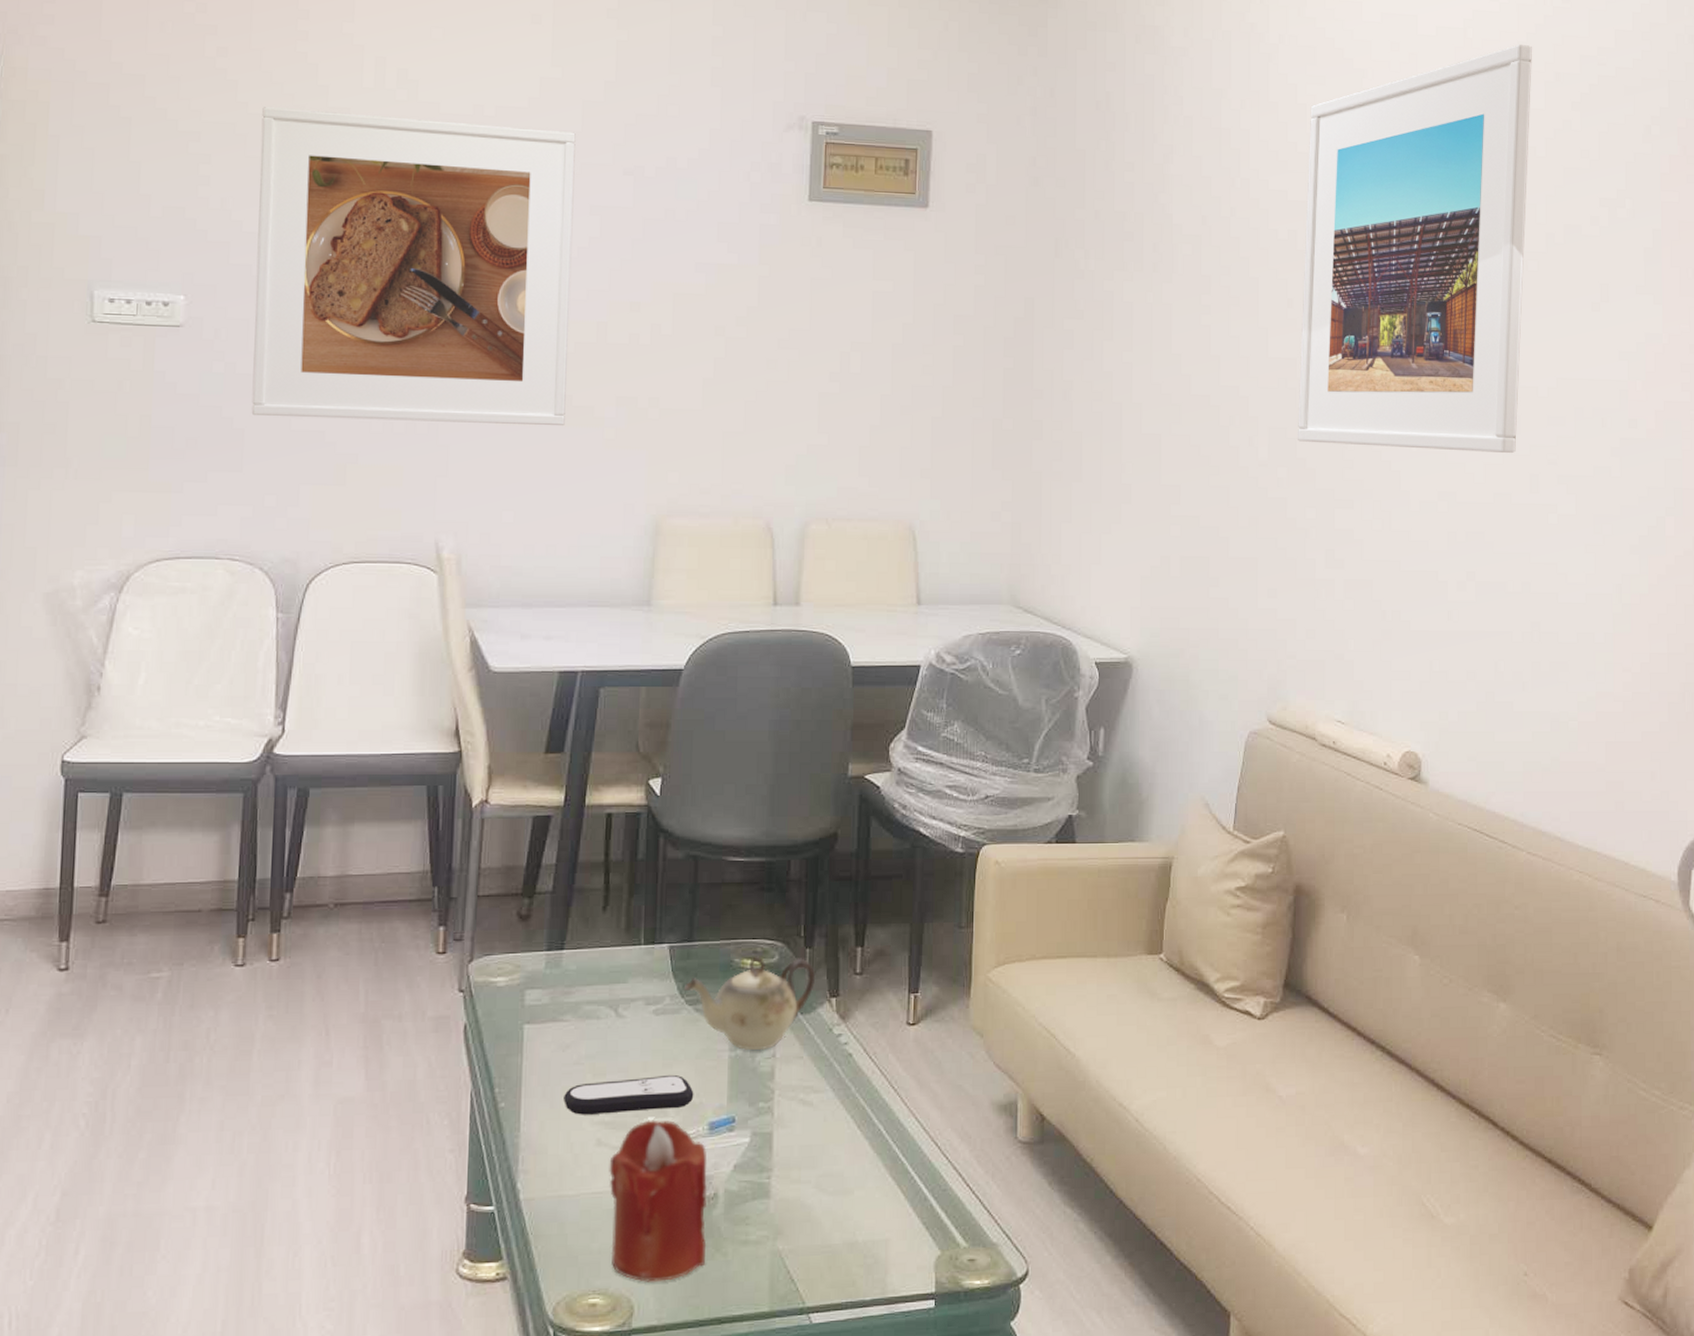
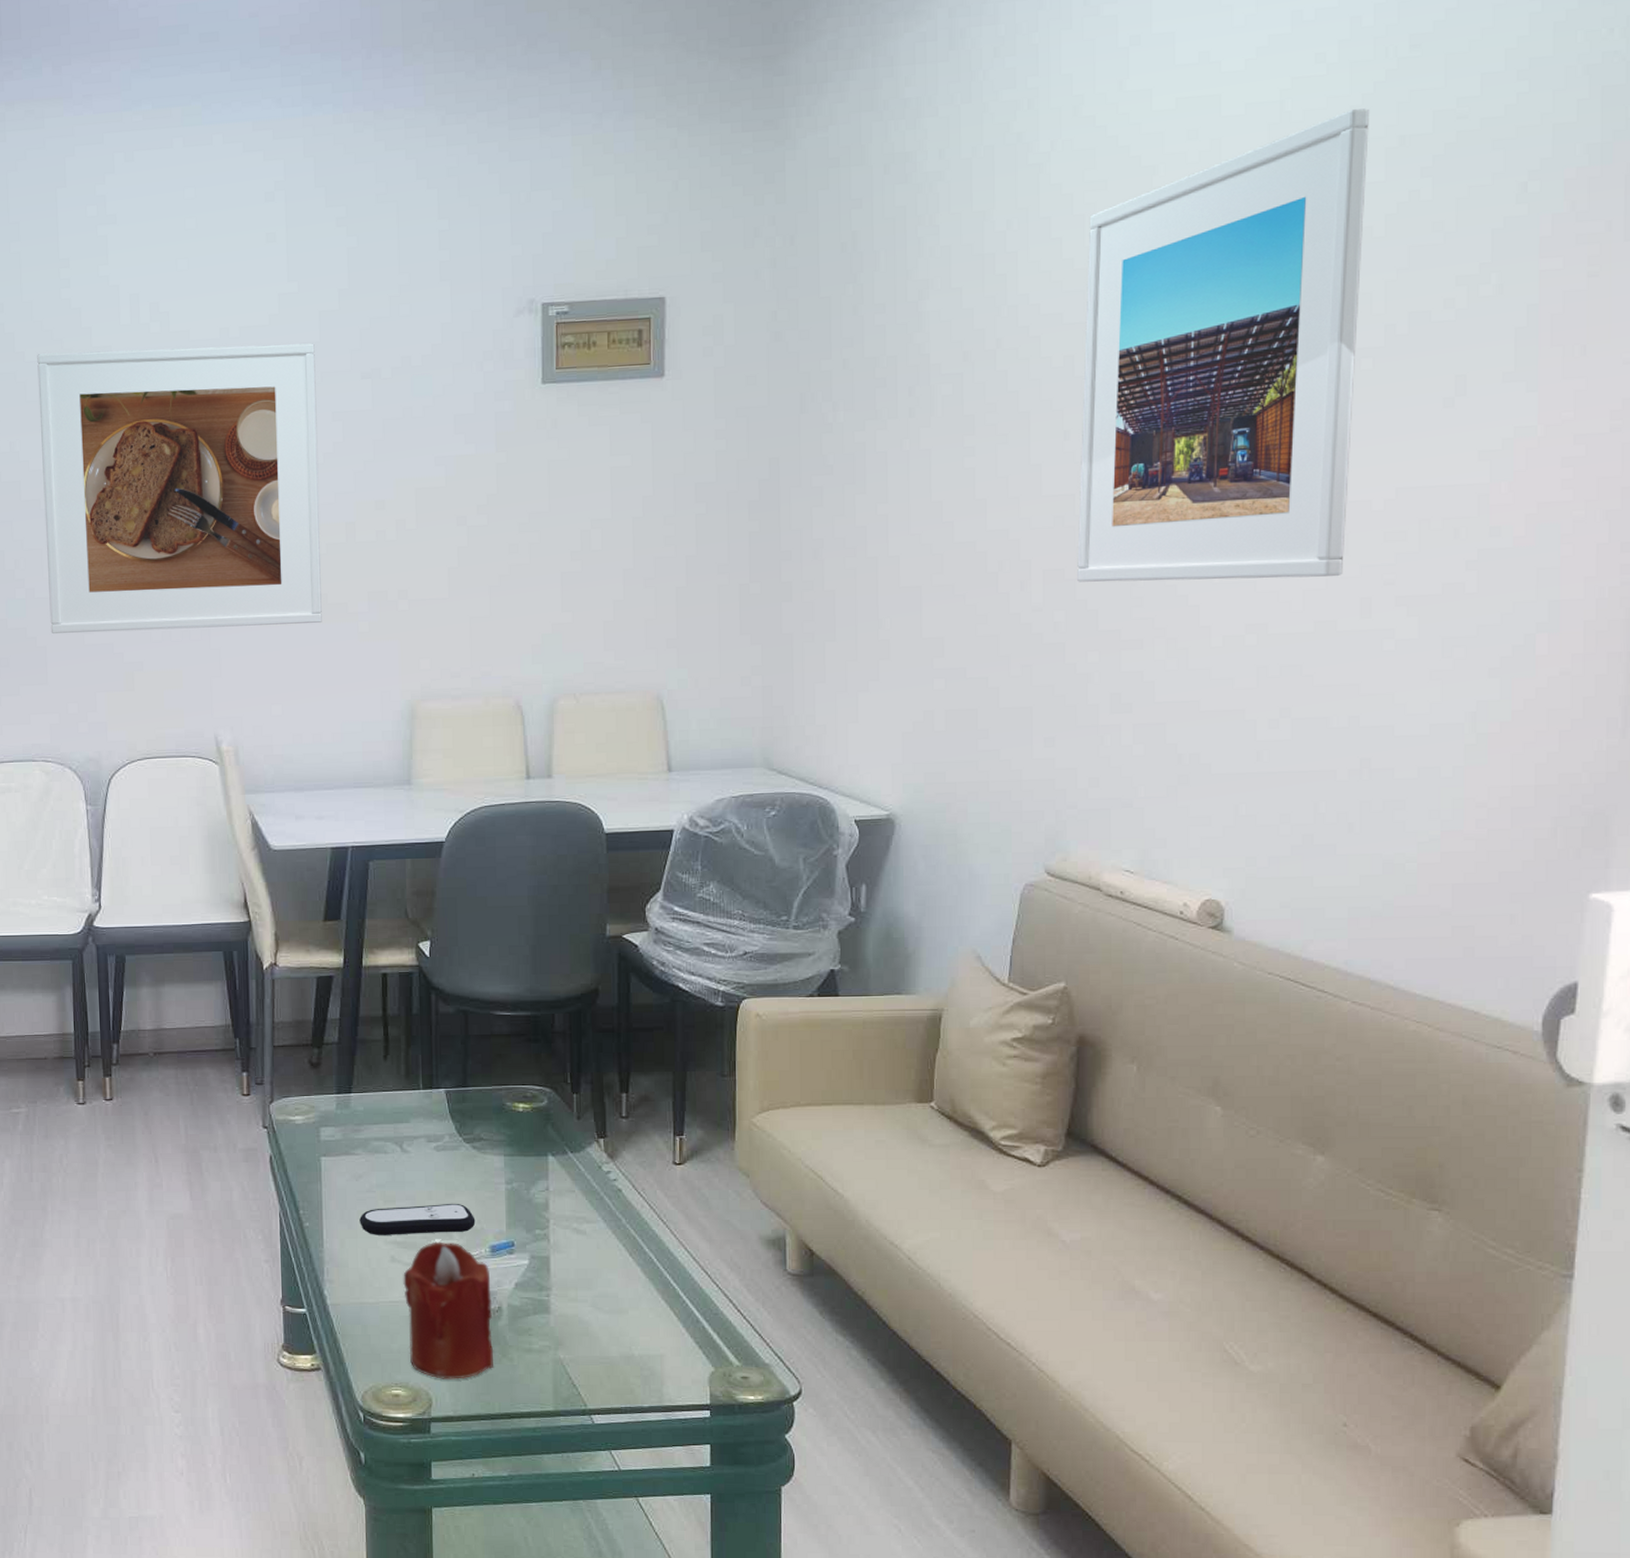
teapot: present [683,956,816,1051] -> none [461,1100,584,1184]

